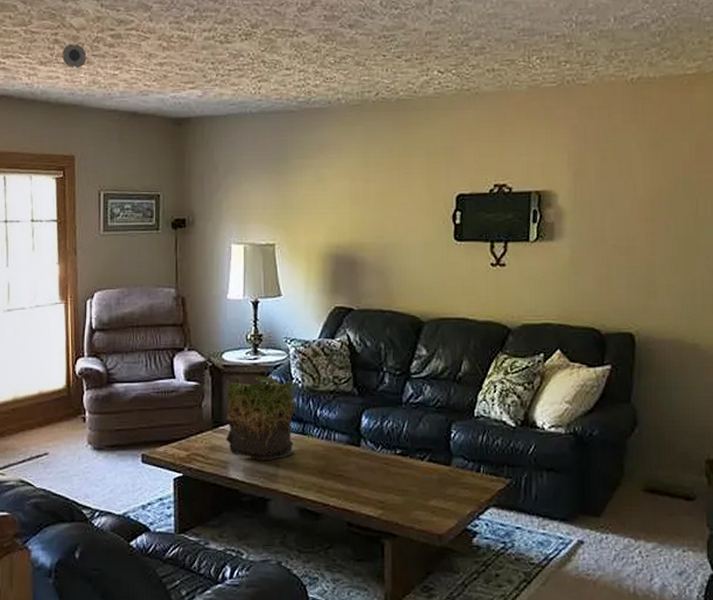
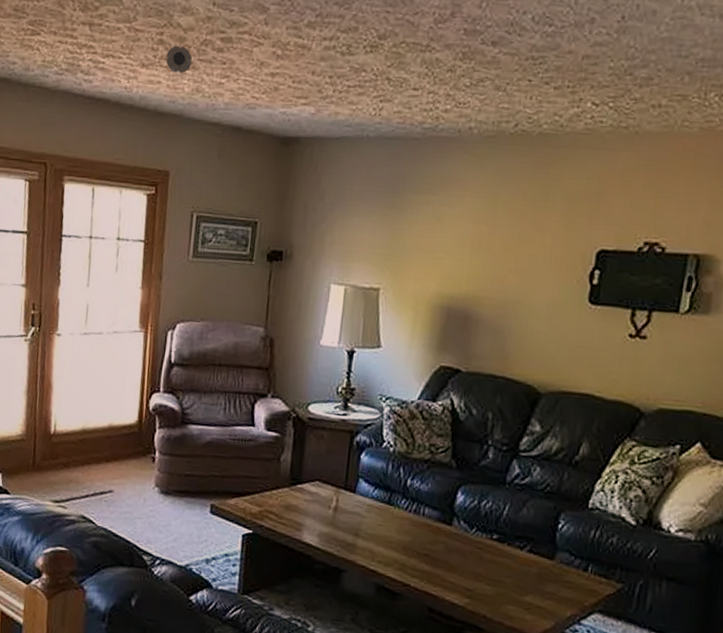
plant: present [226,375,299,461] -> none [303,434,391,529]

